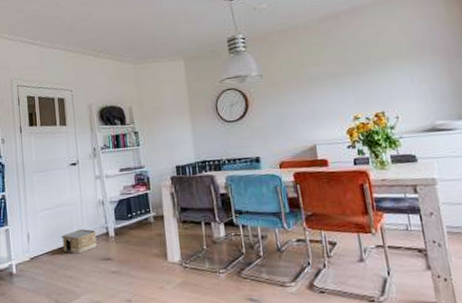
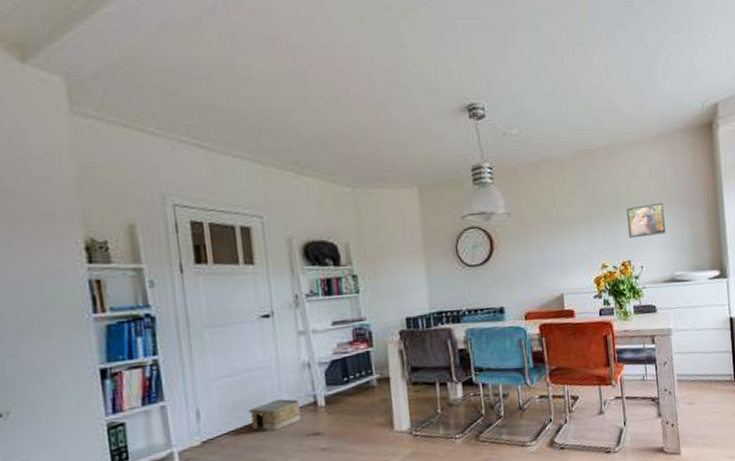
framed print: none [376,54,422,91] -> present [626,202,666,238]

